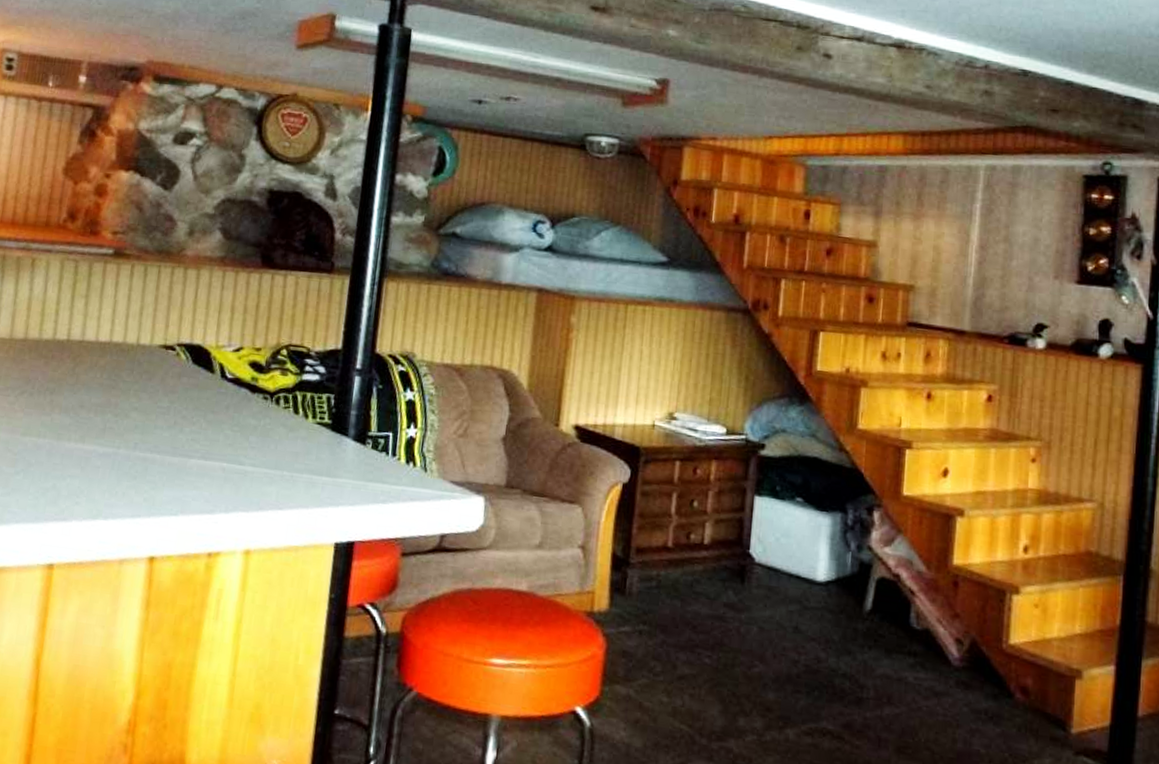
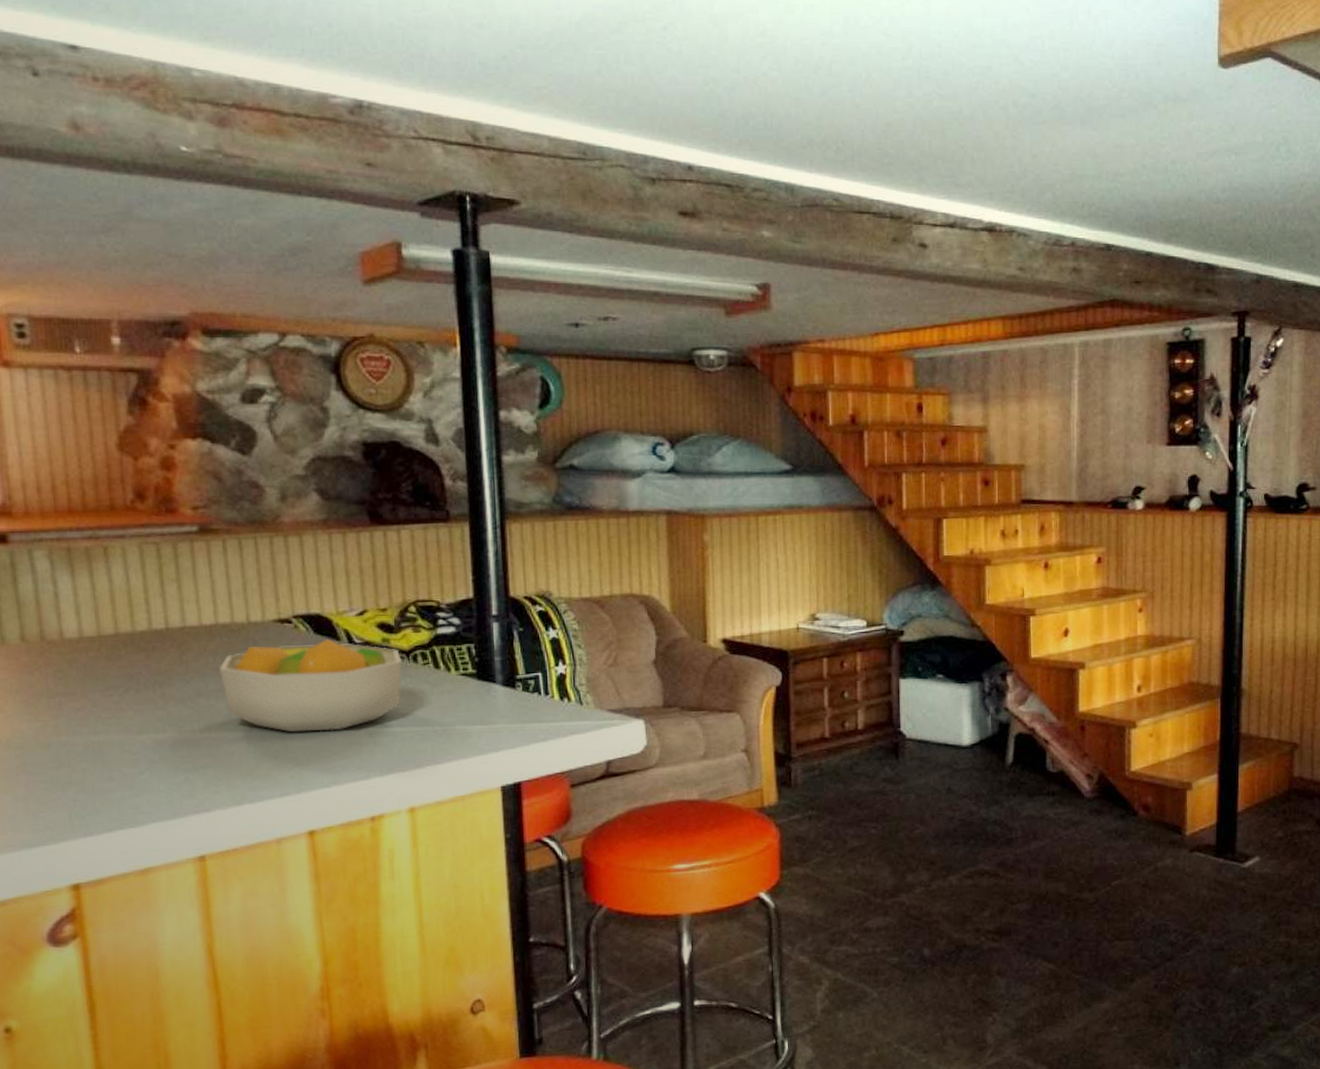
fruit bowl: none [103,367,266,461] -> present [219,639,402,733]

